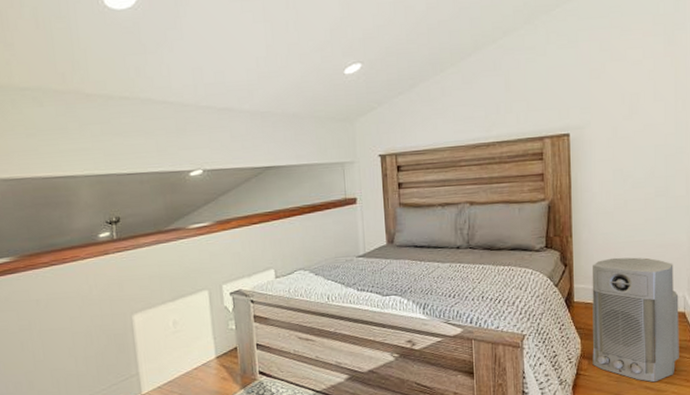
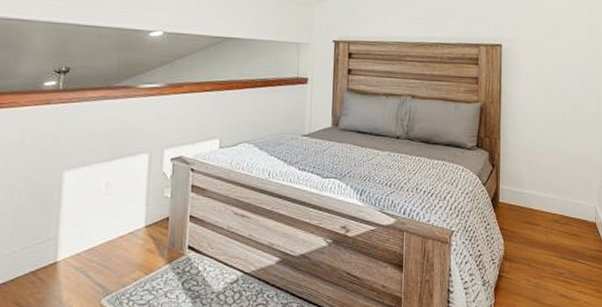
air purifier: present [592,257,679,383] -> none [514,163,591,290]

